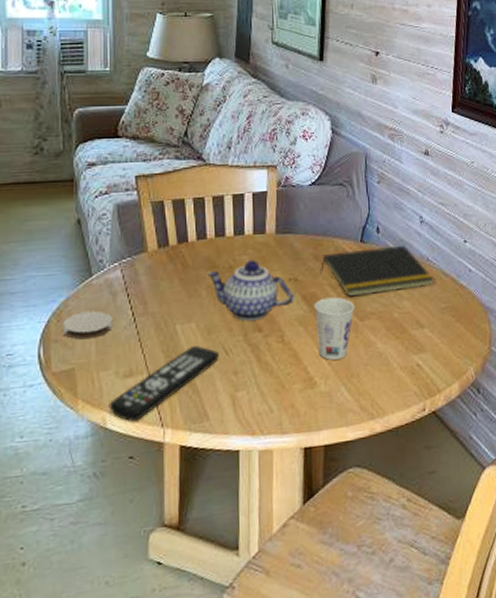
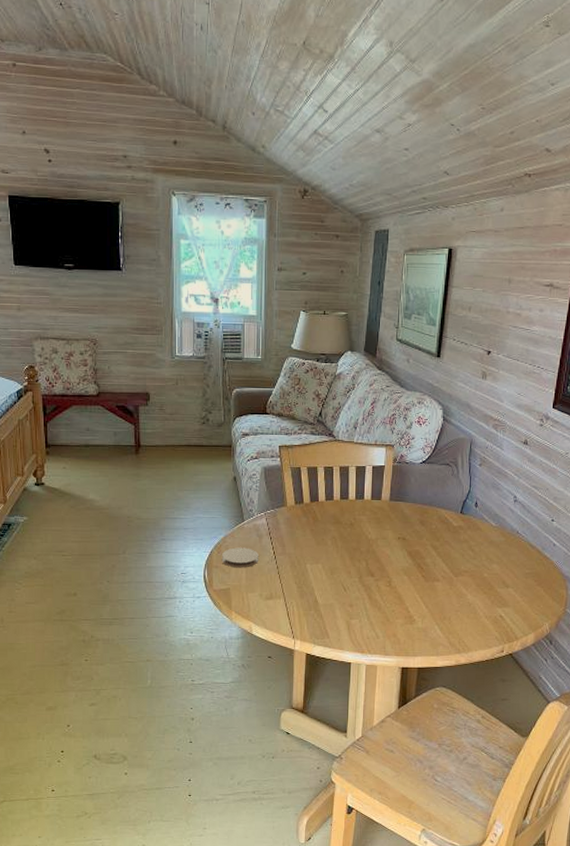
remote control: present [108,346,219,422] -> none [254,582,339,632]
teapot: present [205,259,295,321] -> none [331,520,402,567]
cup: present [314,297,355,360] -> none [417,555,451,604]
notepad: present [321,245,435,297] -> none [425,518,522,557]

